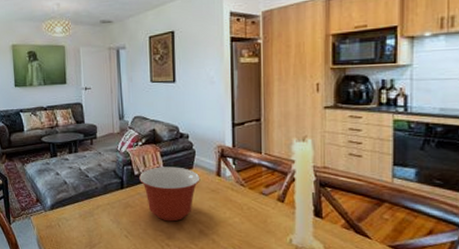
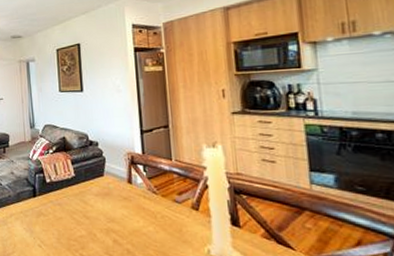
mixing bowl: present [138,167,200,222] -> none [50,174,112,231]

